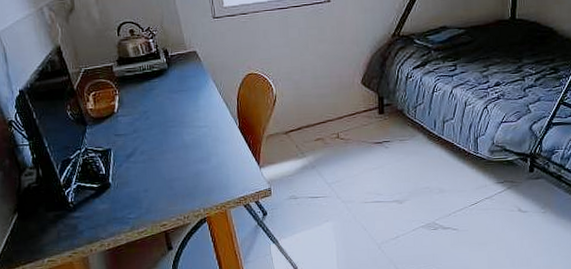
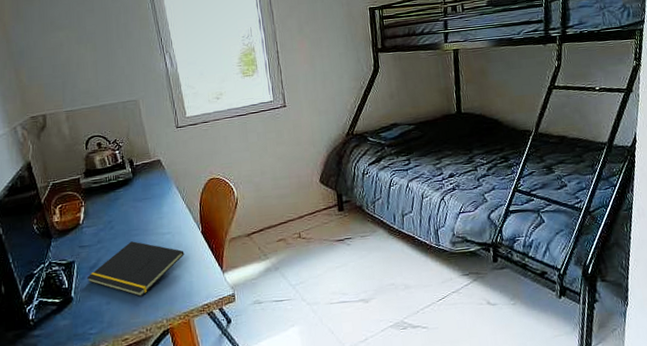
notepad: none [123,132,221,186] -> present [86,241,185,297]

